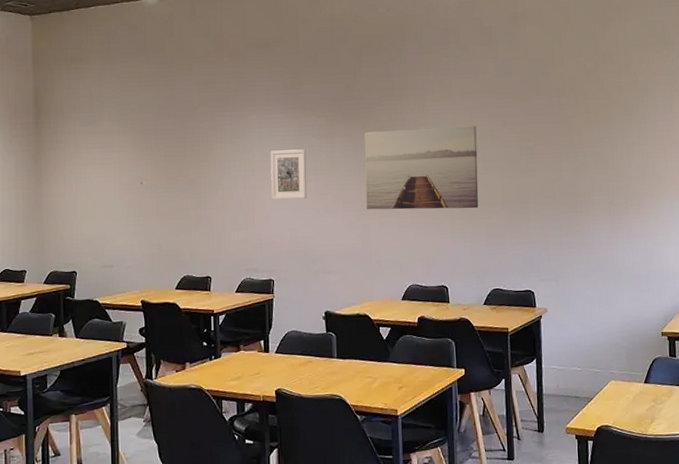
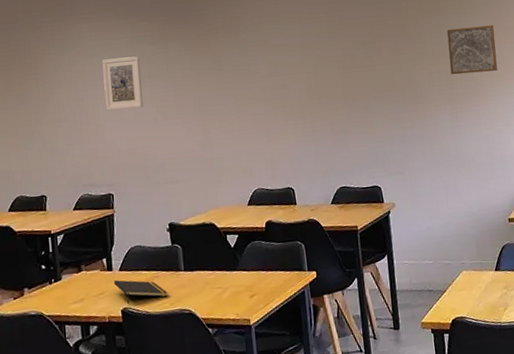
notepad: none [269,362,320,385] -> present [113,280,168,304]
wall art: present [364,125,479,210] -> none [199,22,320,115]
wall art: none [610,138,661,186] -> present [446,25,498,75]

